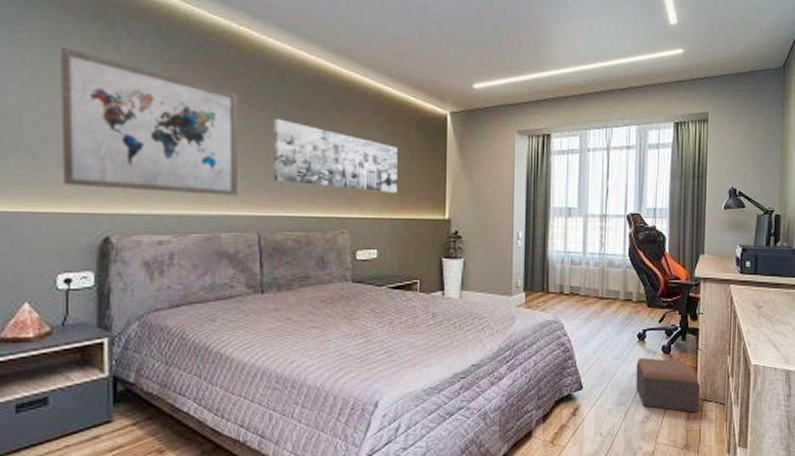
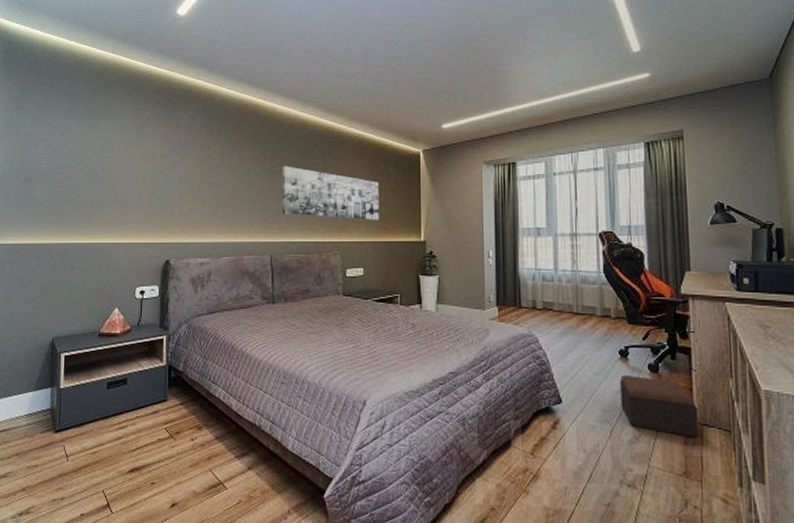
wall art: present [61,47,238,196] -> none [141,127,257,227]

